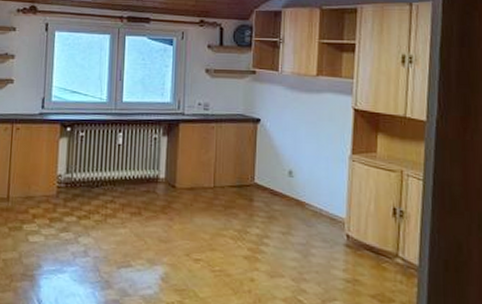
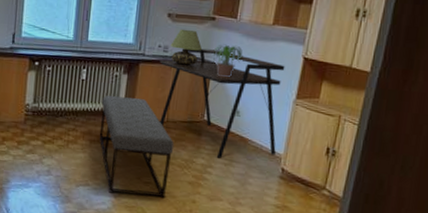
bench: none [140,161,224,278] -> present [99,95,174,198]
desk: none [201,104,337,227] -> present [159,48,285,158]
table lamp: none [211,84,245,123] -> present [170,29,203,66]
potted plant: none [257,98,289,135] -> present [213,44,243,78]

